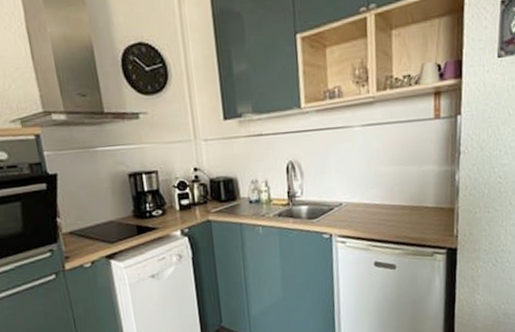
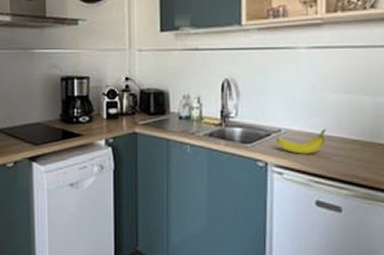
fruit: none [338,198,381,224] -> present [276,129,326,154]

